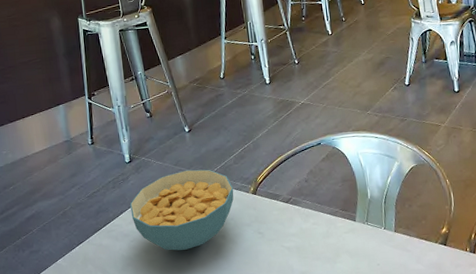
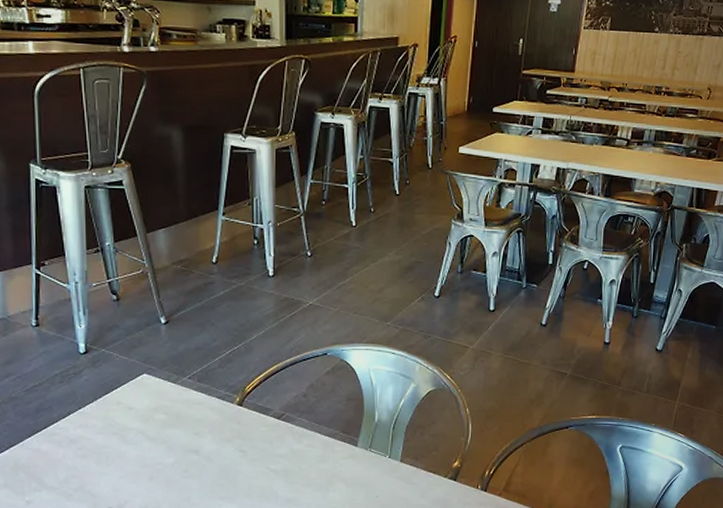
cereal bowl: present [129,169,234,251] -> none [80,369,215,464]

